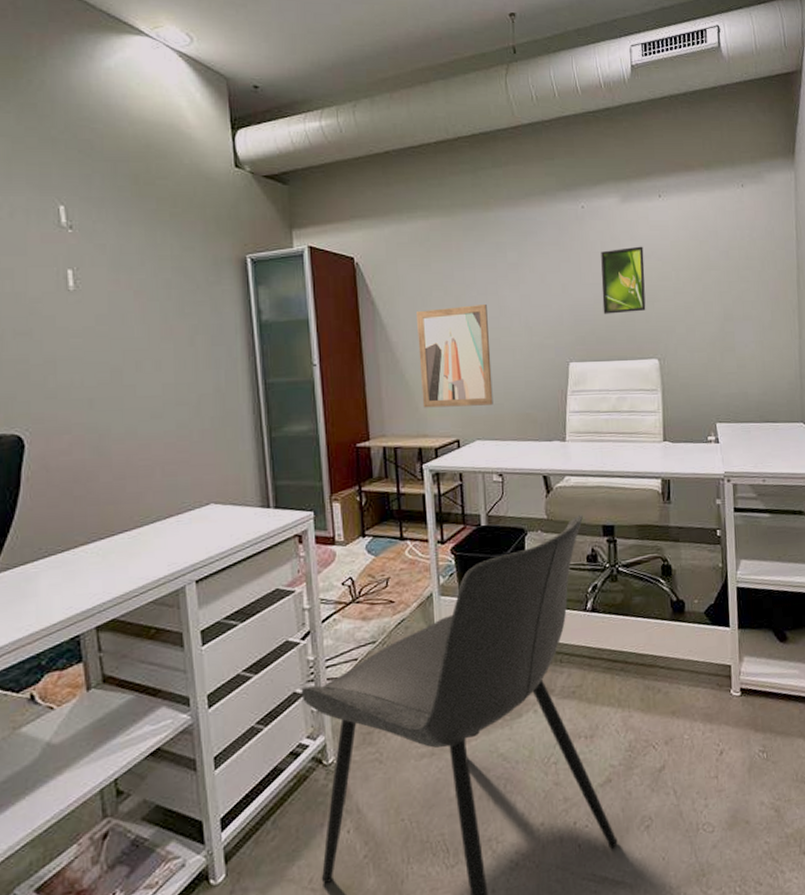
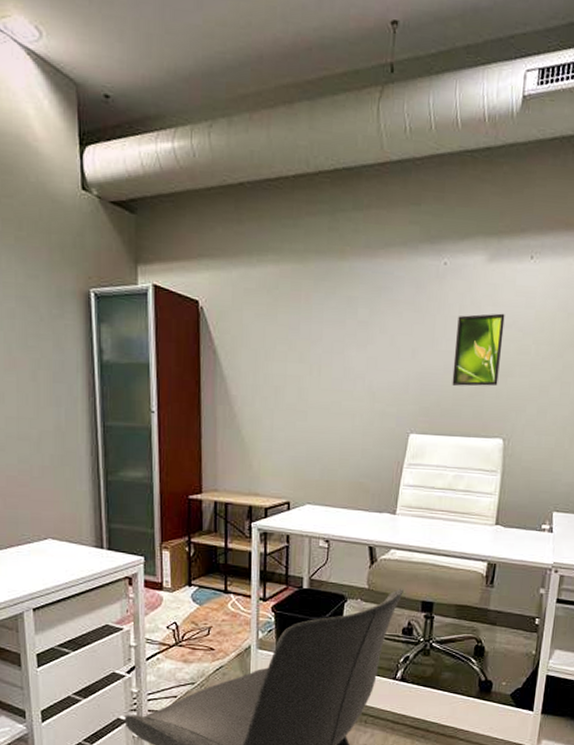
wall art: present [417,305,493,408] -> none [256,363,331,470]

